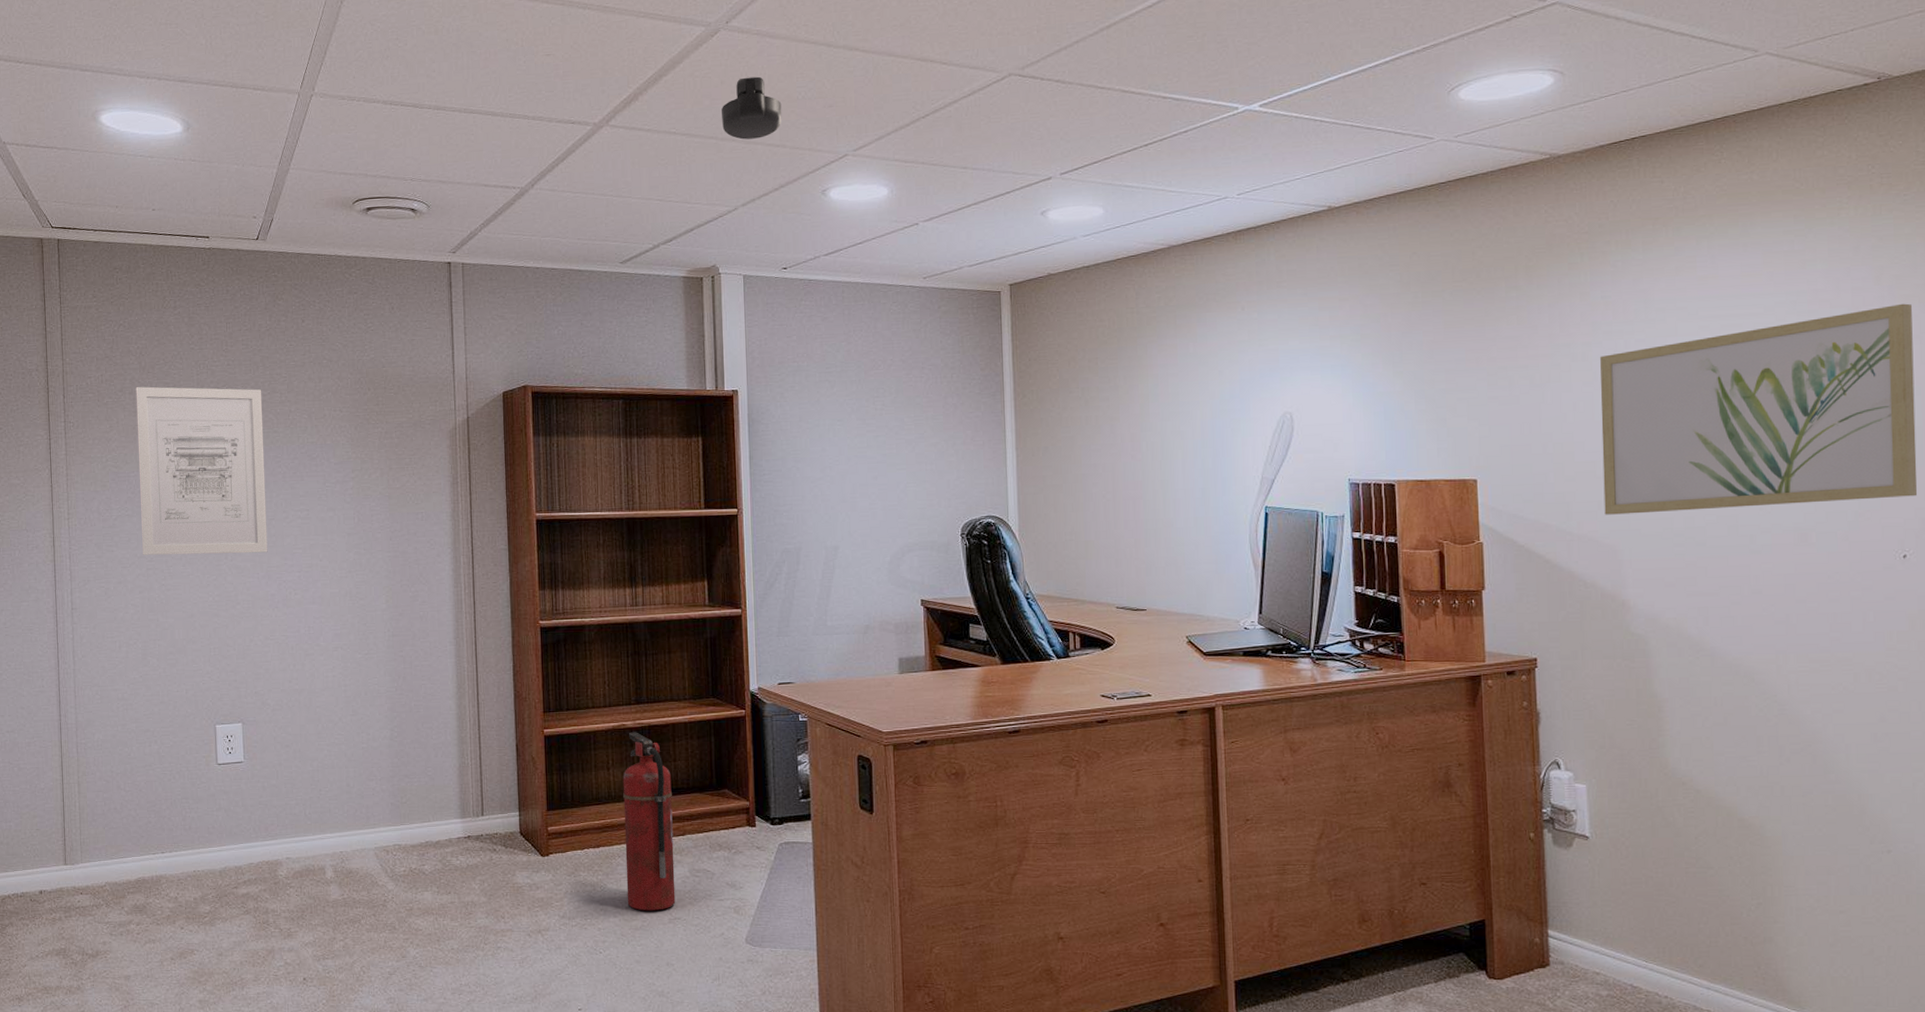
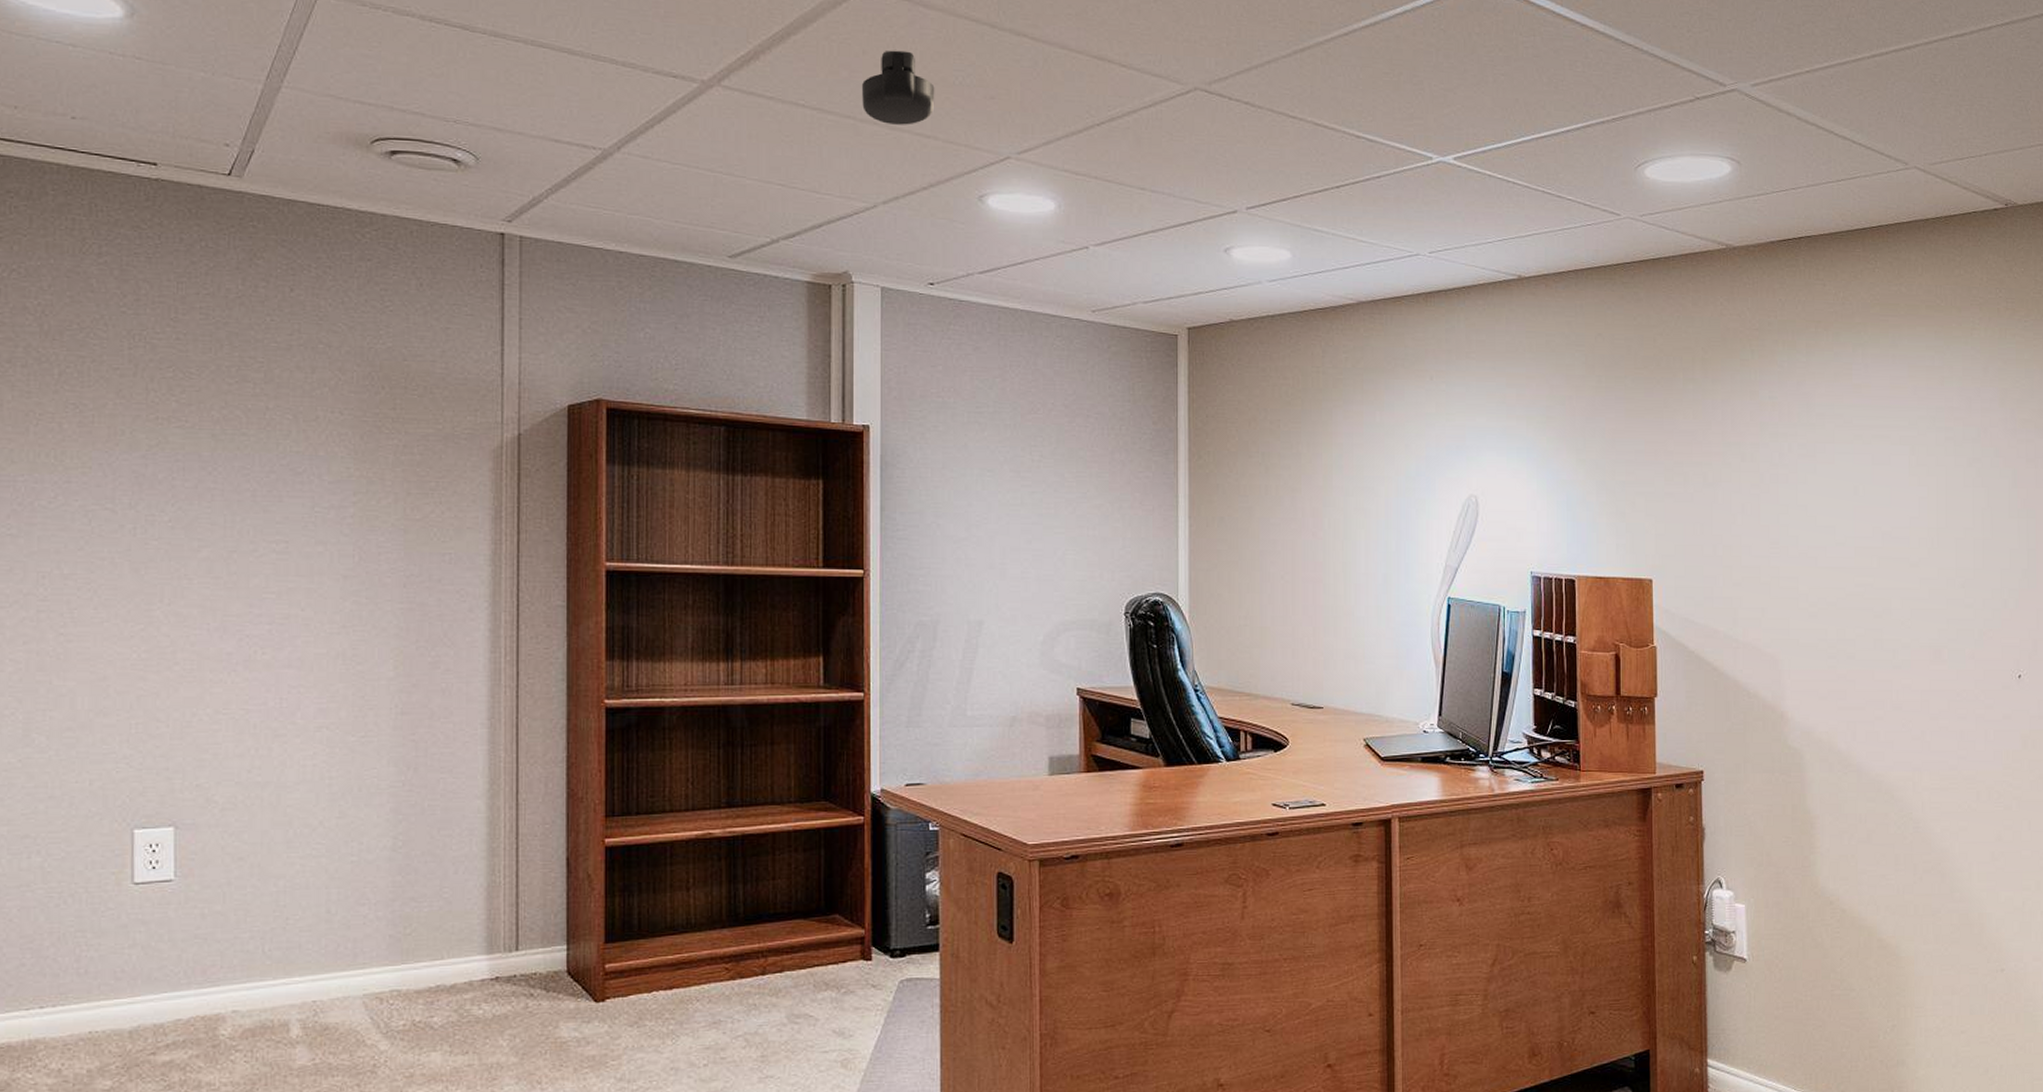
wall art: present [136,386,268,556] -> none [31,358,227,596]
fire extinguisher: present [623,732,676,911] -> none [706,842,768,1069]
wall art: present [1600,303,1917,515] -> none [1766,427,2031,623]

